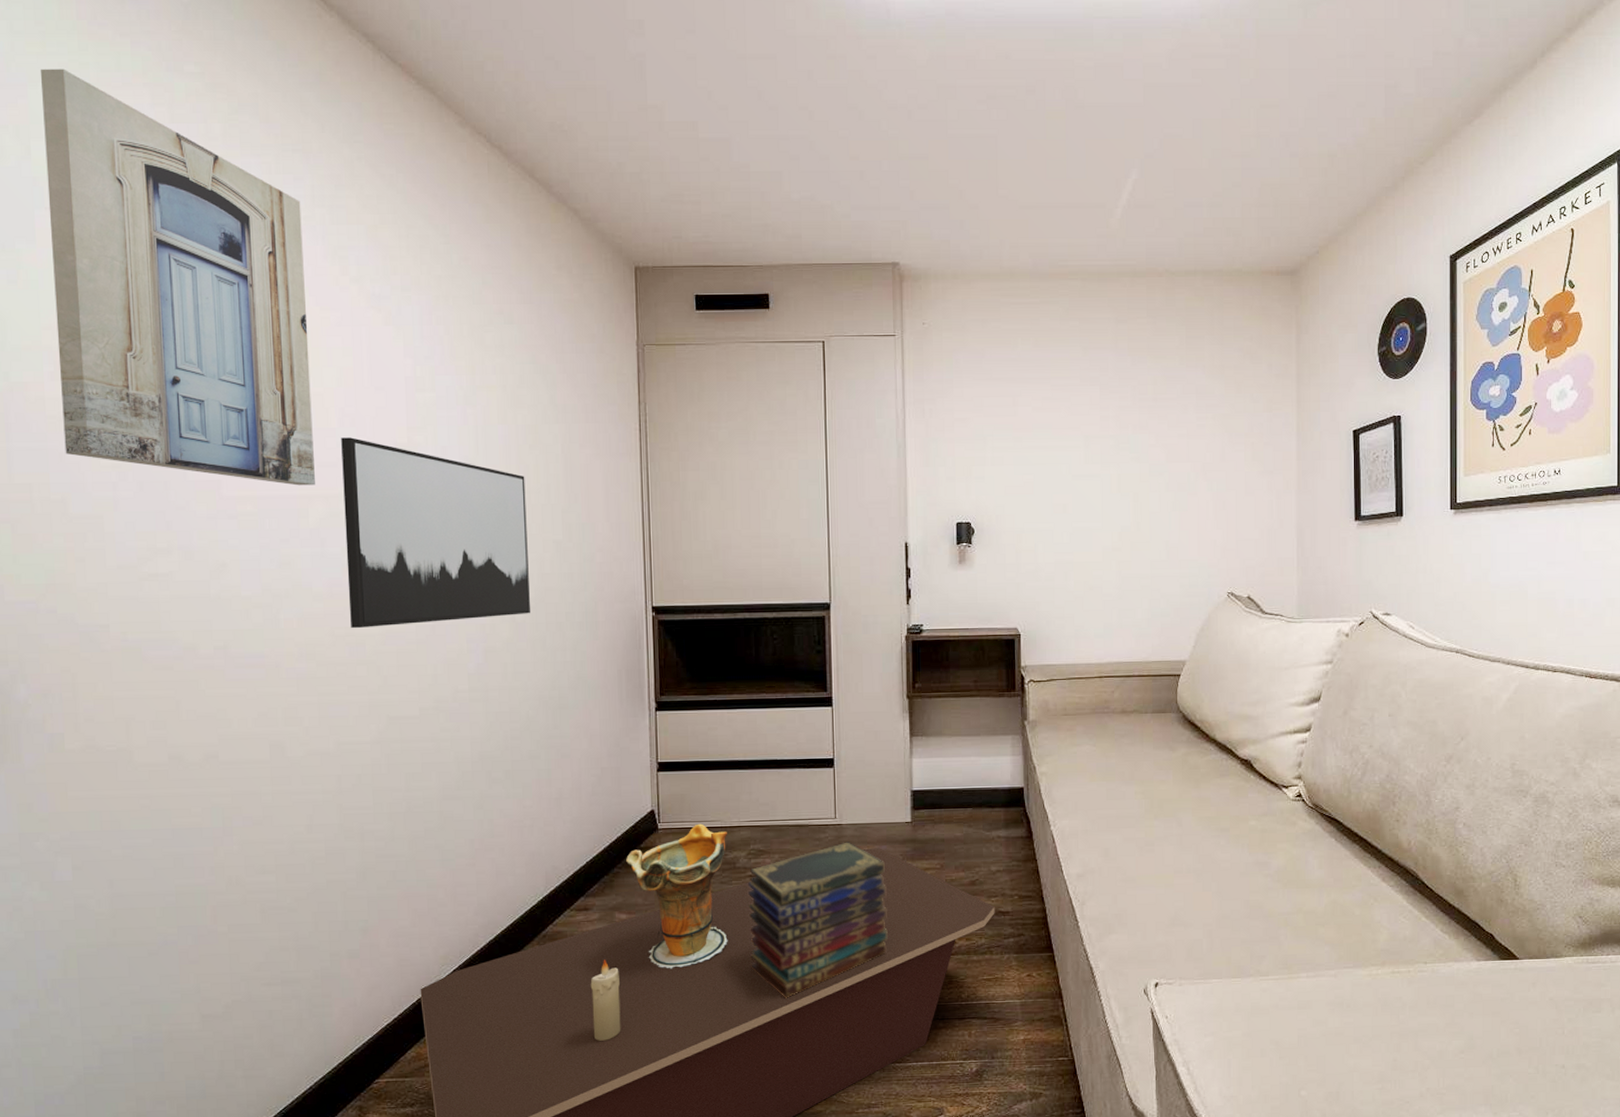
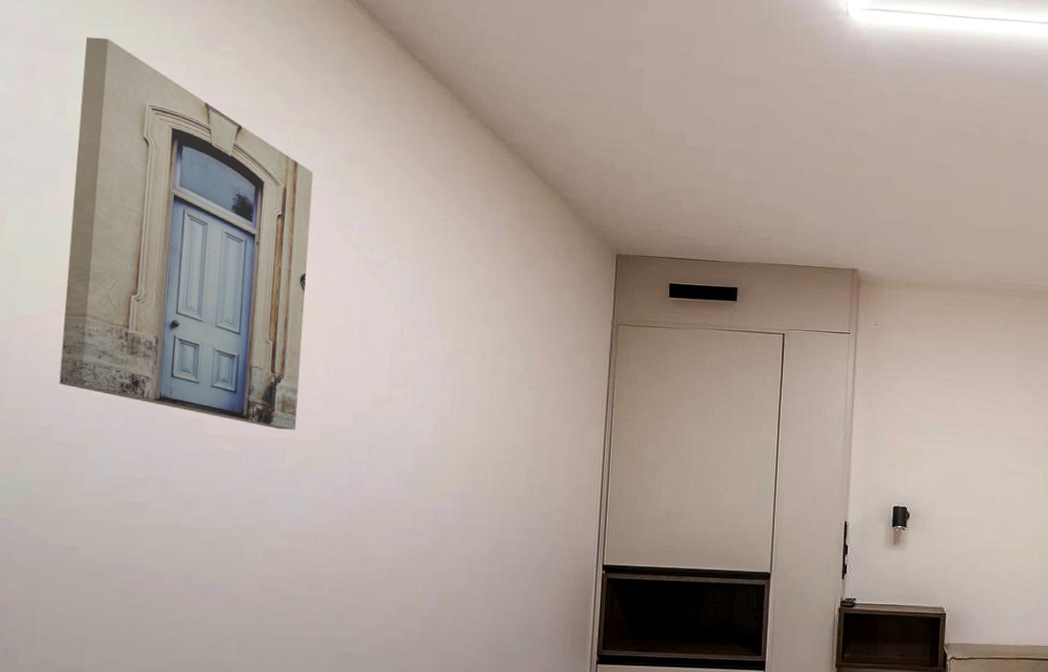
wall art: present [341,437,530,629] -> none [313,388,495,567]

